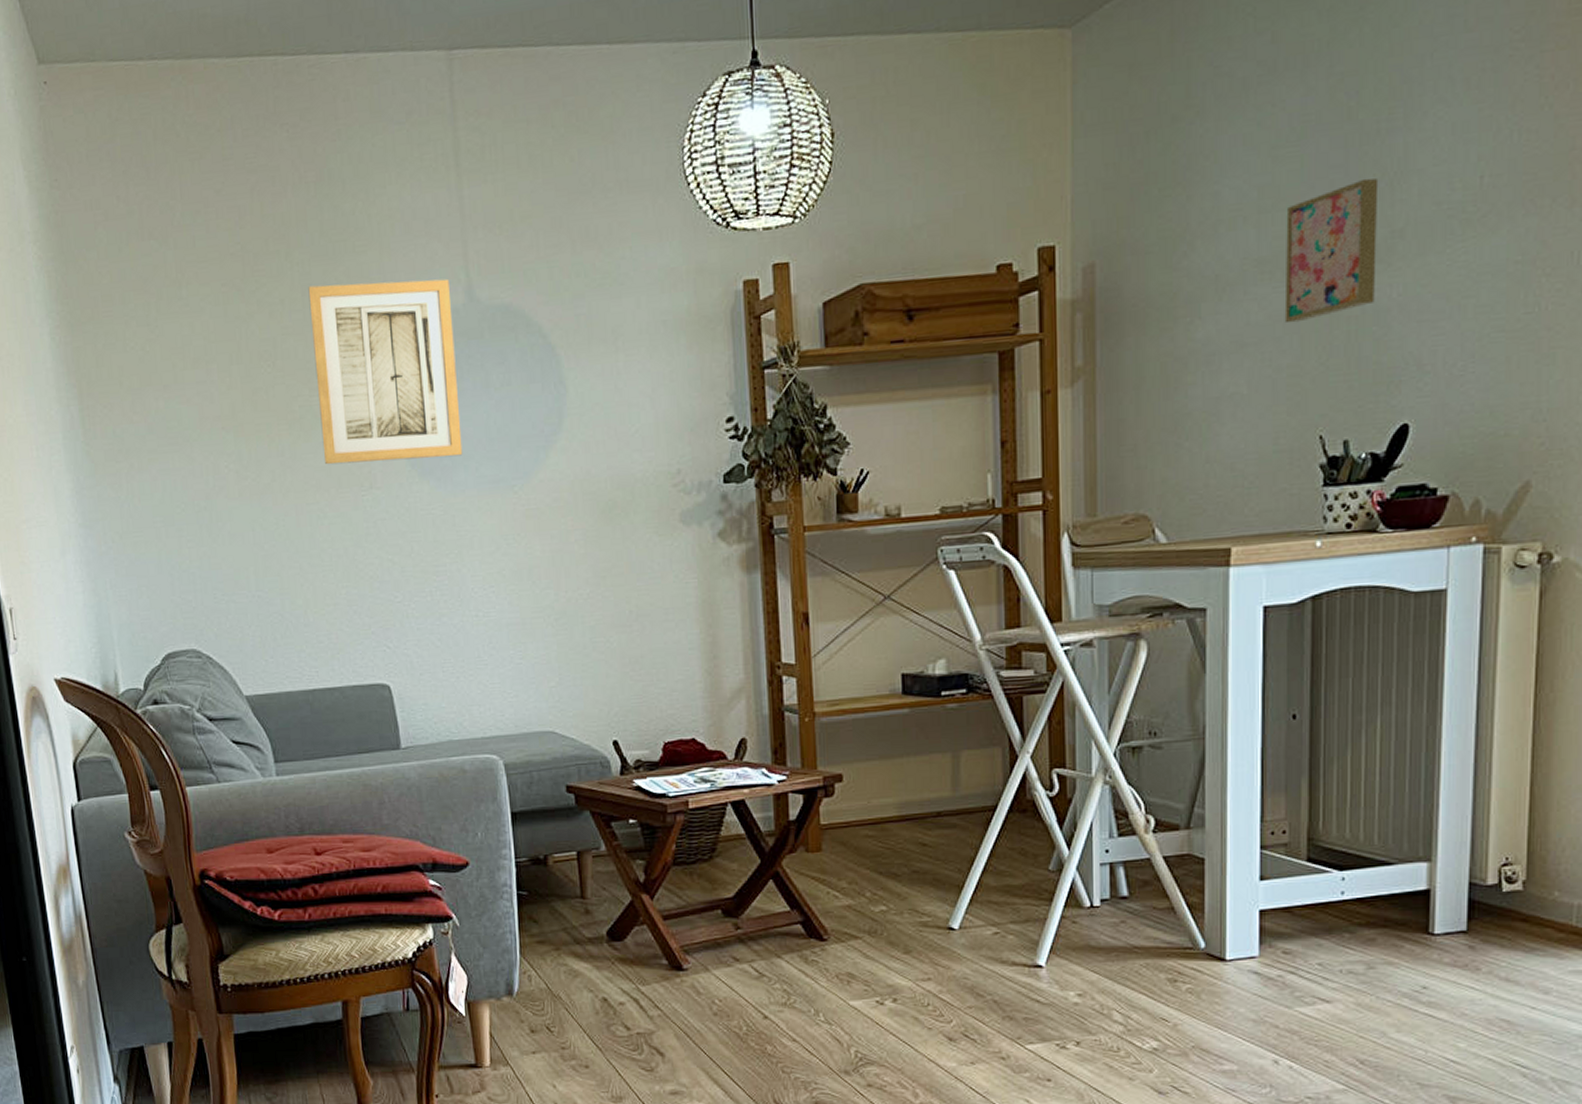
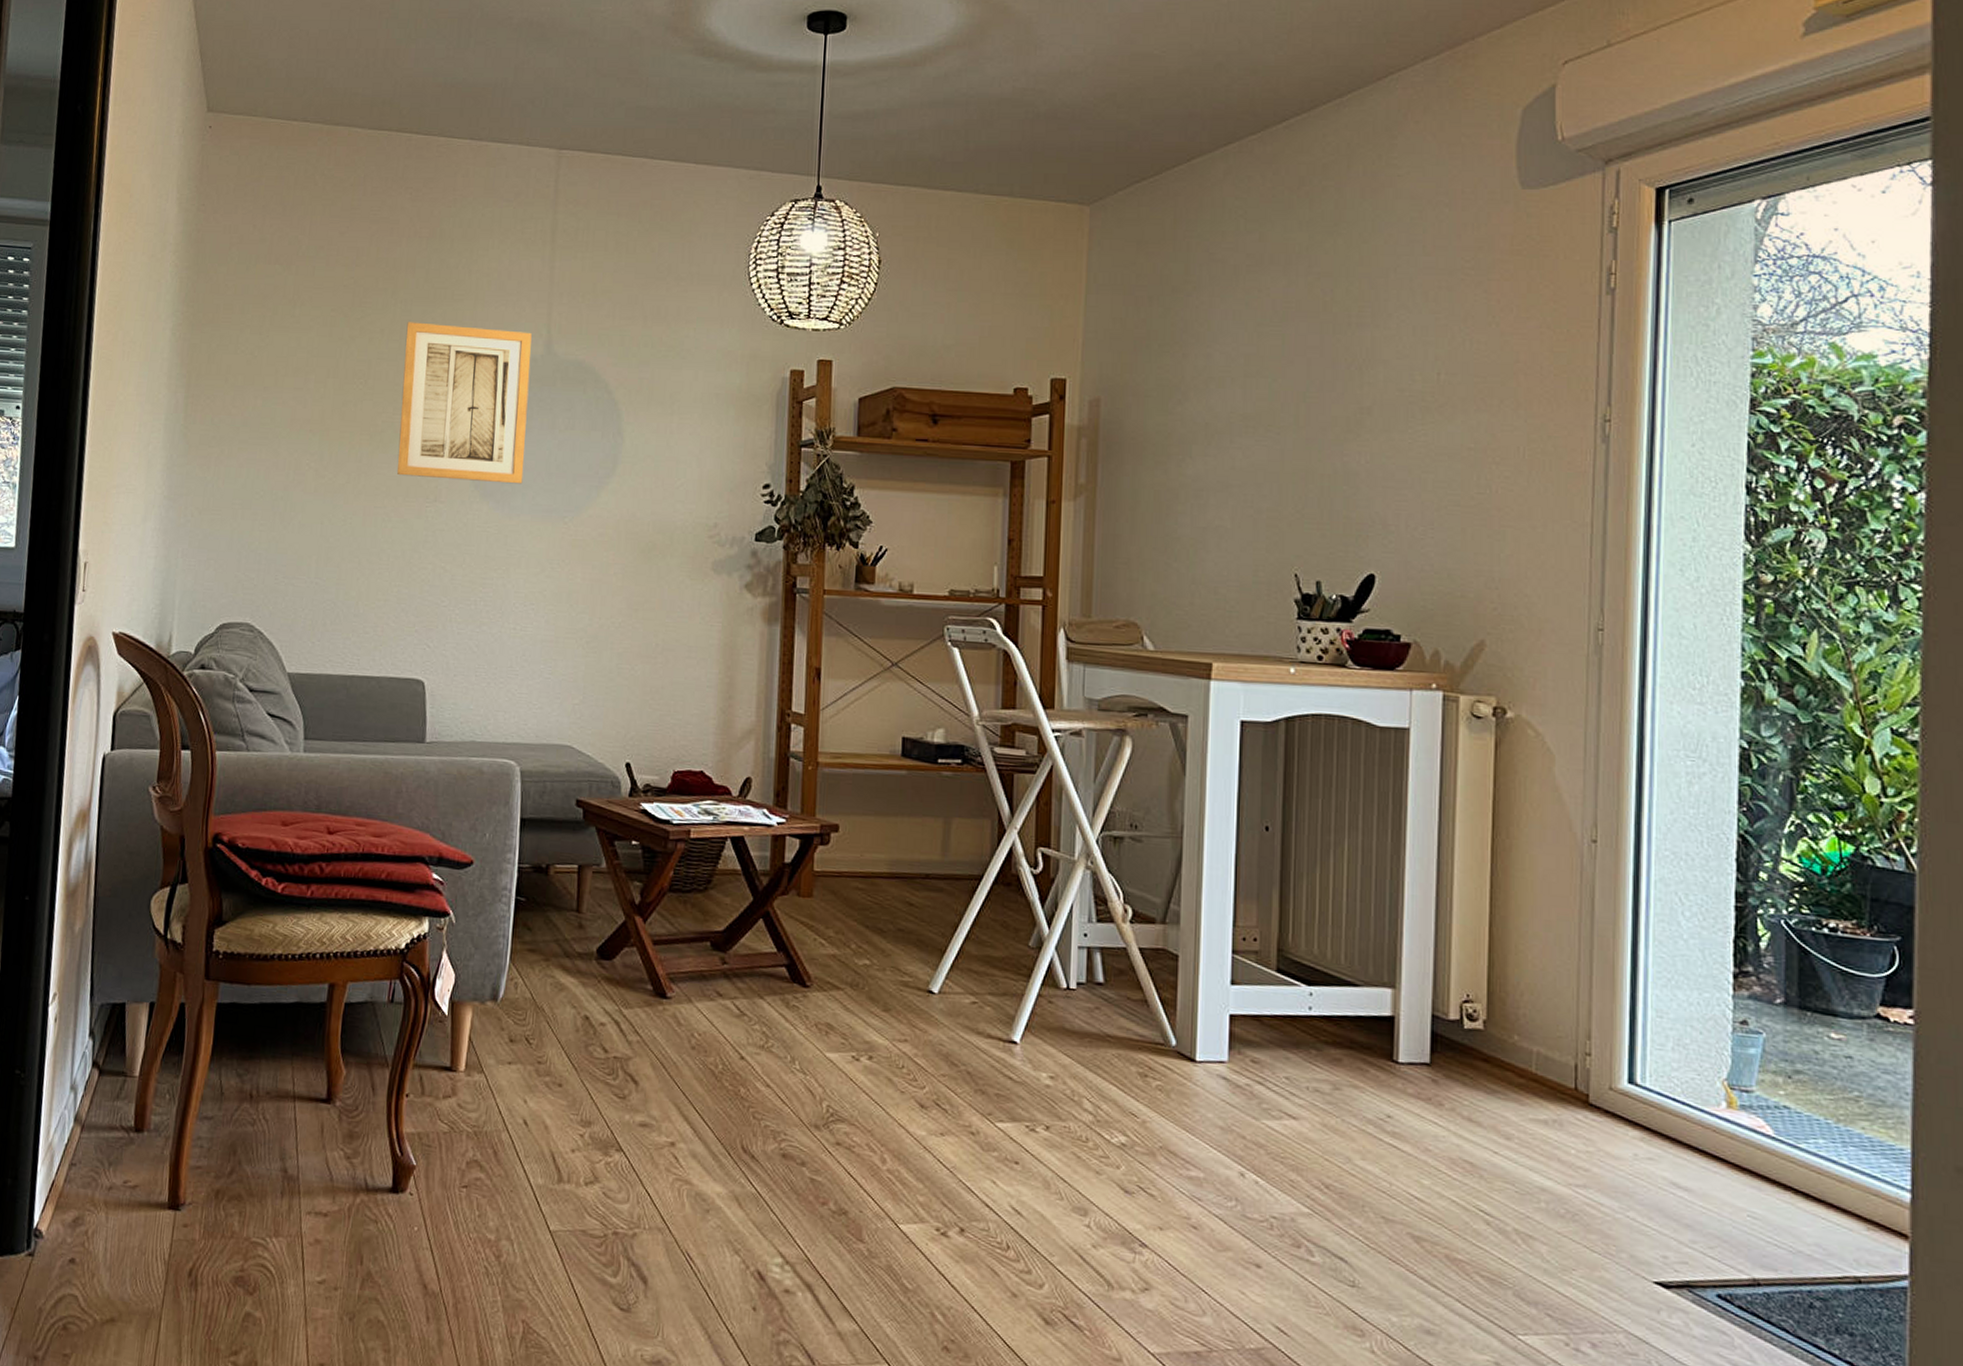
wall art: present [1284,178,1379,324] -> none [1265,361,1349,473]

